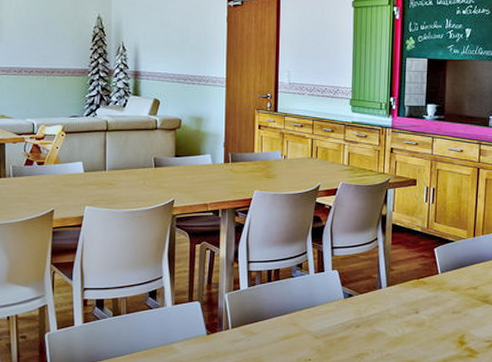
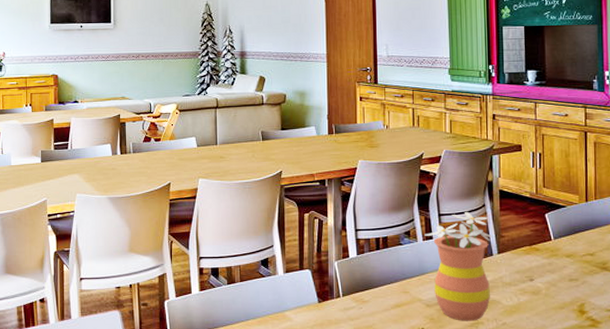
flowerpot: none [317,244,382,352] -> present [425,211,492,321]

